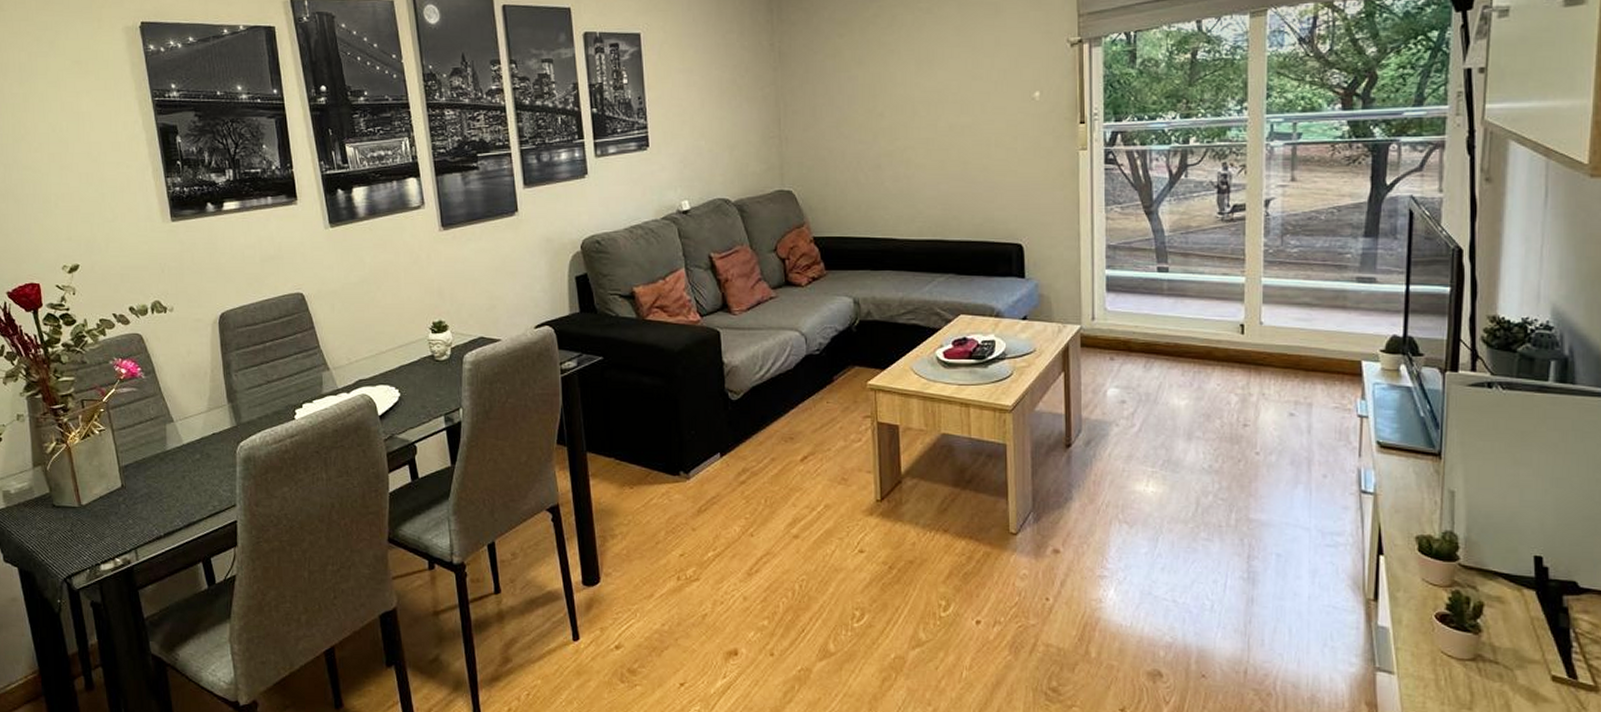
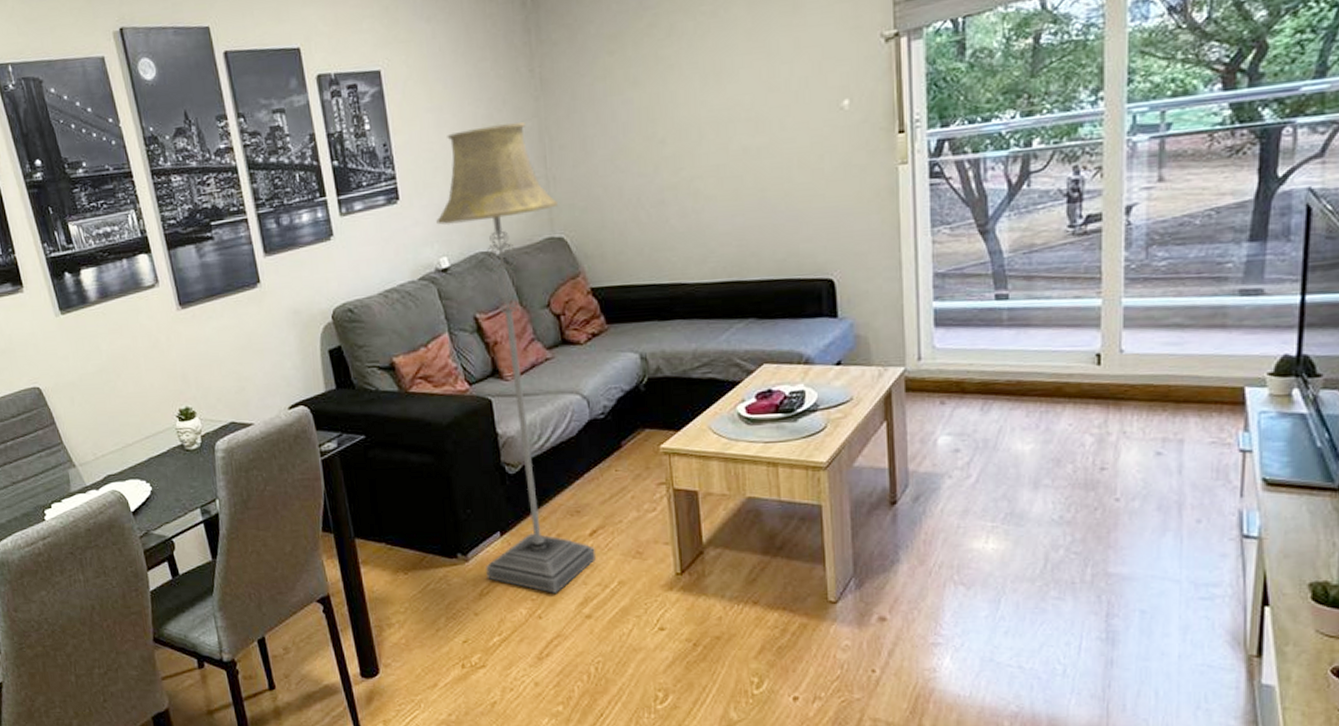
floor lamp: none [681,88,806,513] -> present [436,122,597,593]

